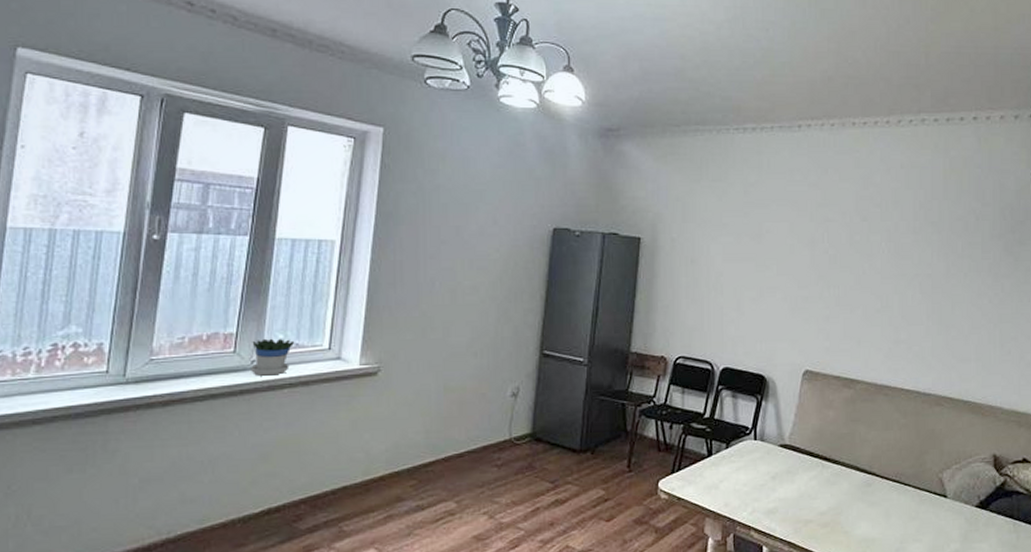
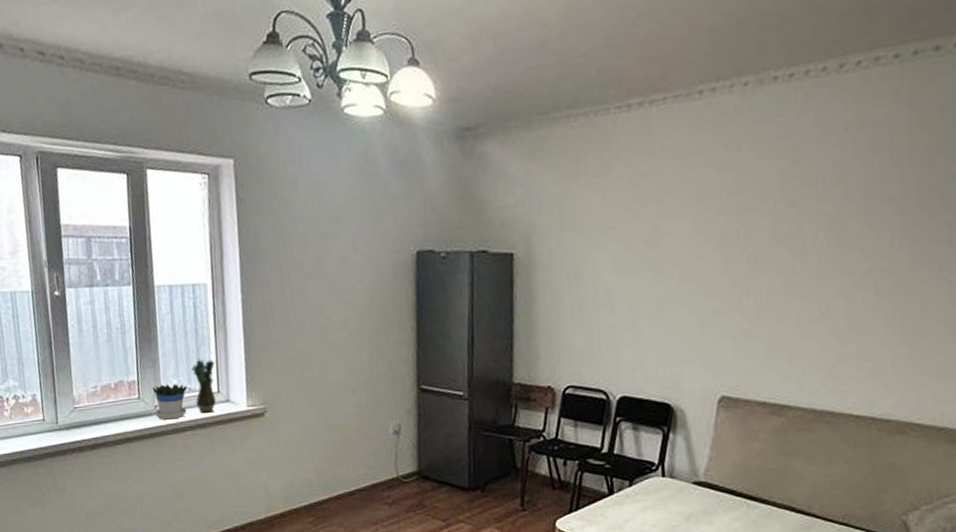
vase: none [302,313,330,370] -> present [191,357,216,413]

